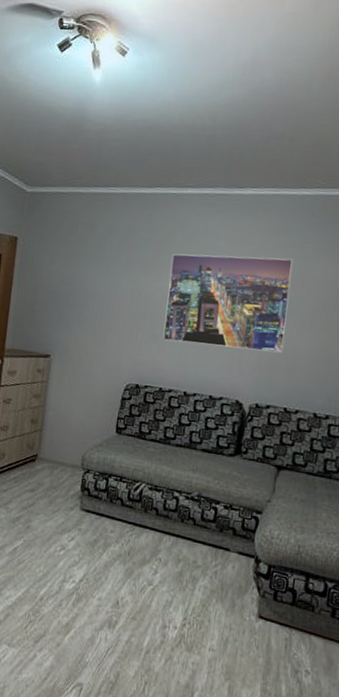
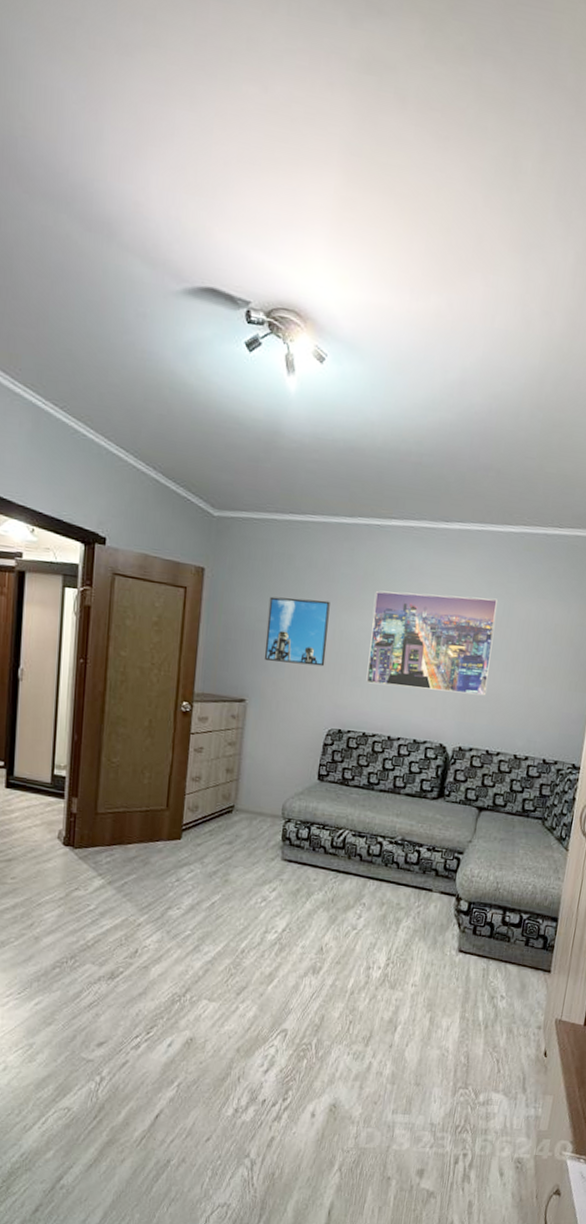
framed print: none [68,261,130,325] -> present [264,596,330,667]

